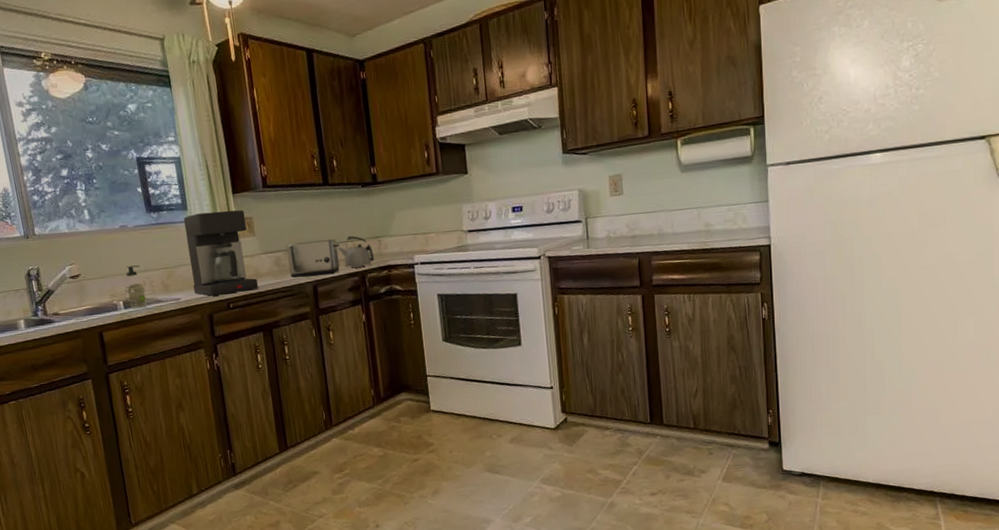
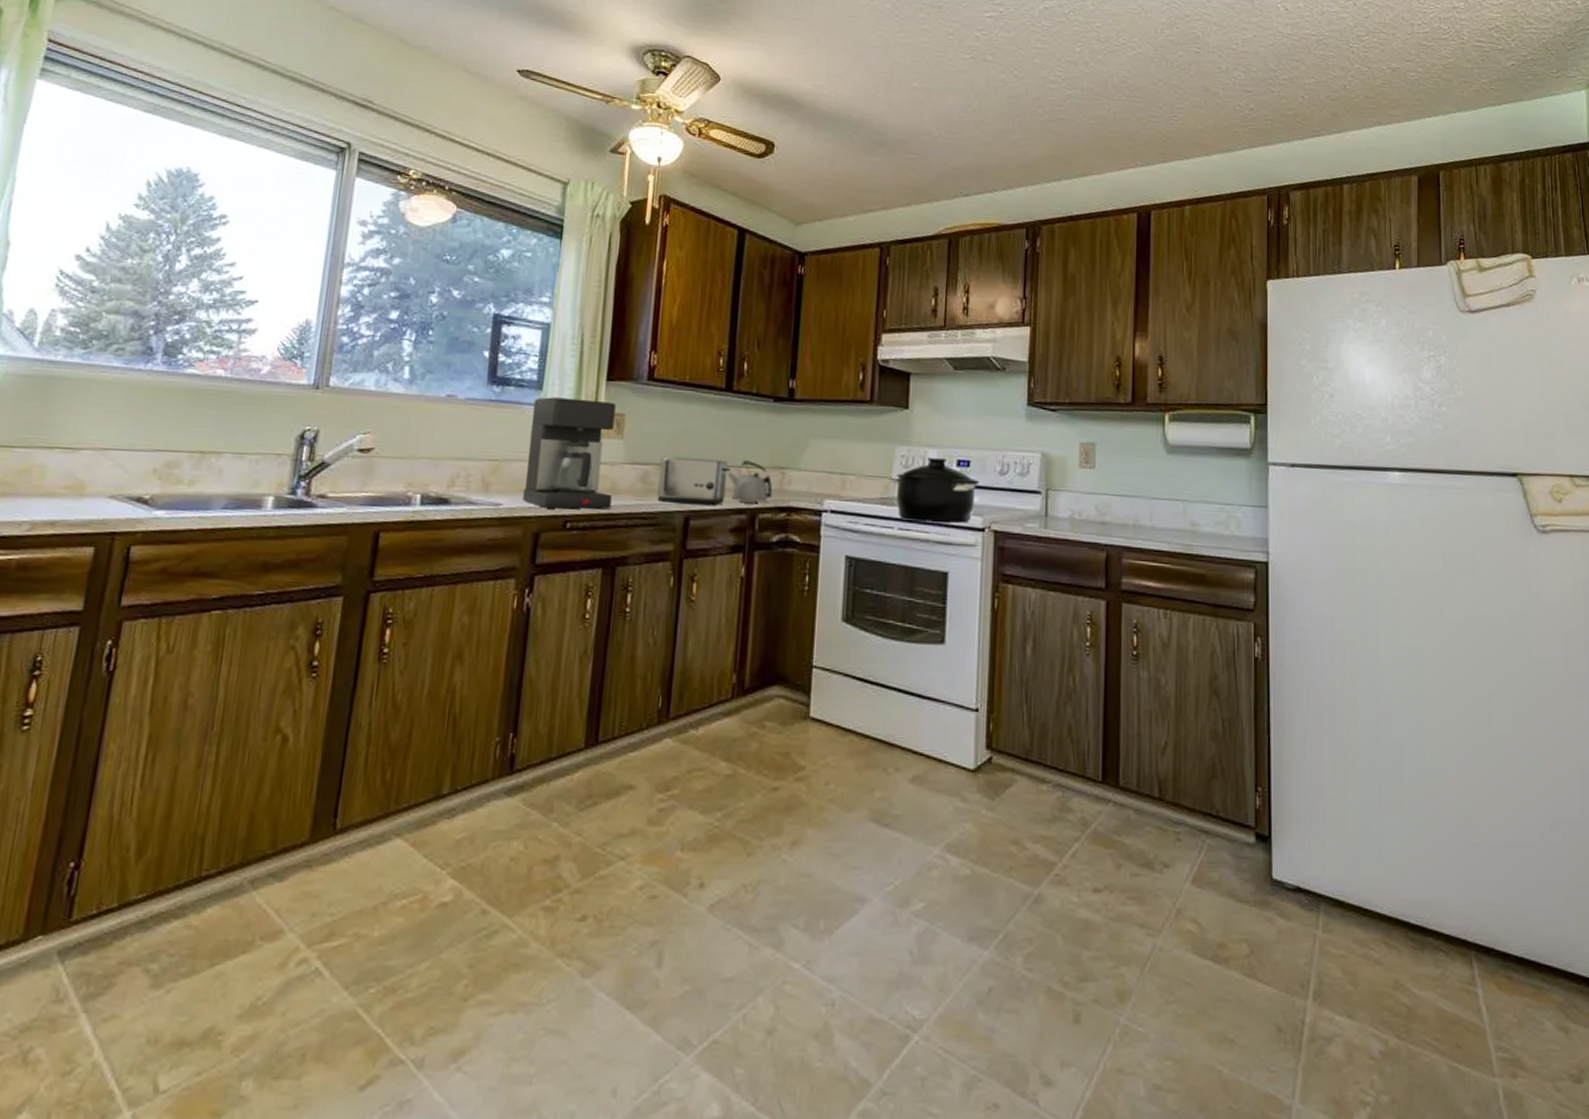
soap dispenser: present [125,265,147,310] -> none [424,449,460,509]
saucepan: none [467,208,532,259] -> present [896,458,979,523]

